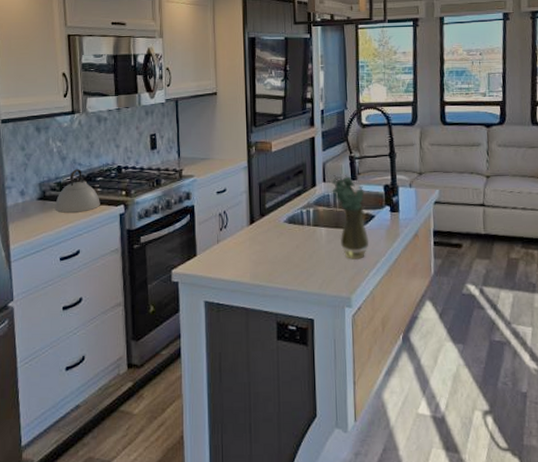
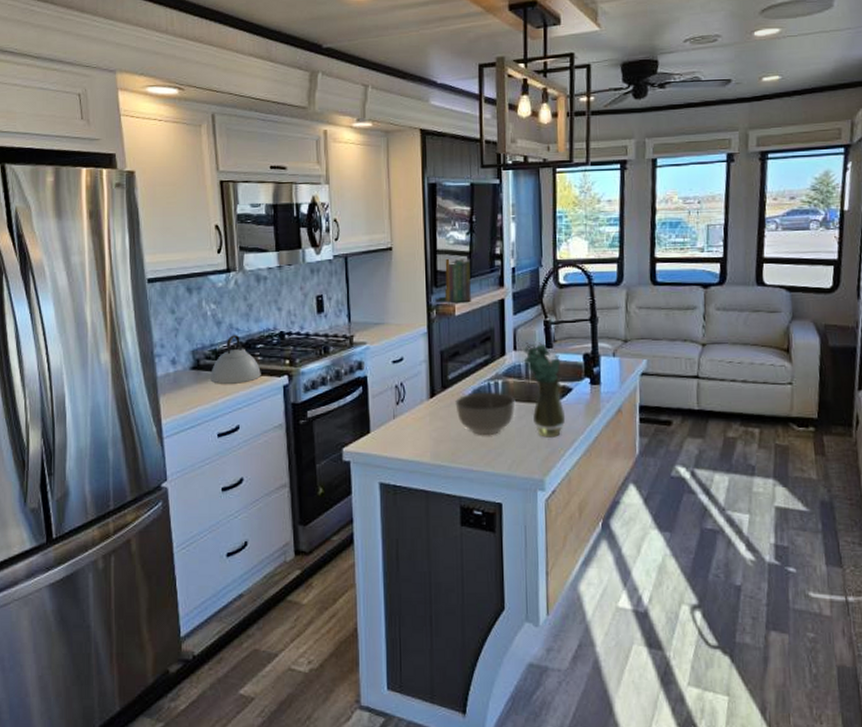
books: none [253,100,286,141] -> present [434,257,471,304]
bowl: none [272,219,325,258] -> present [455,392,516,436]

